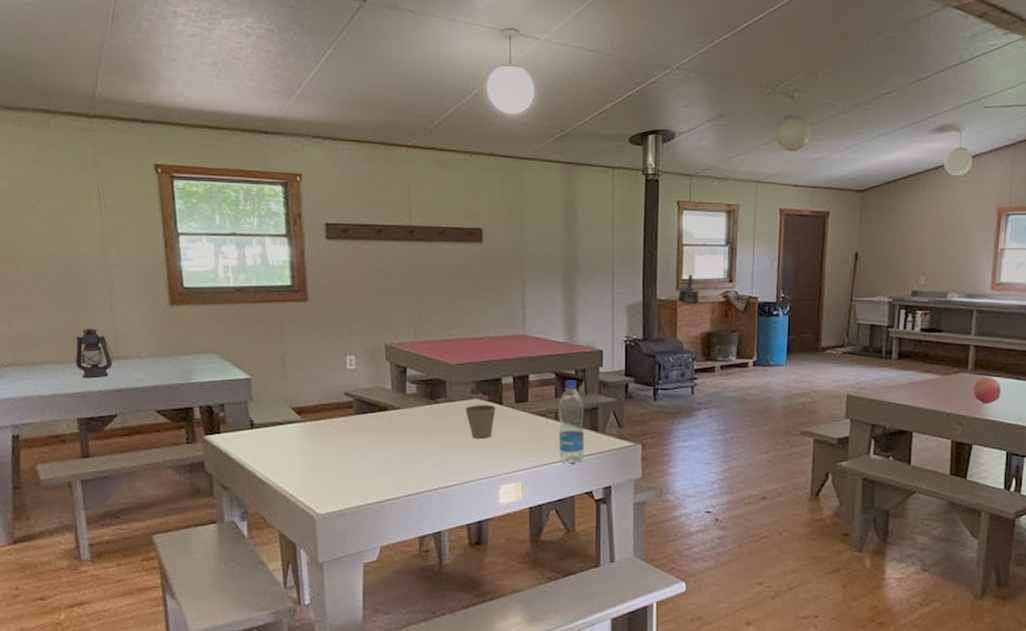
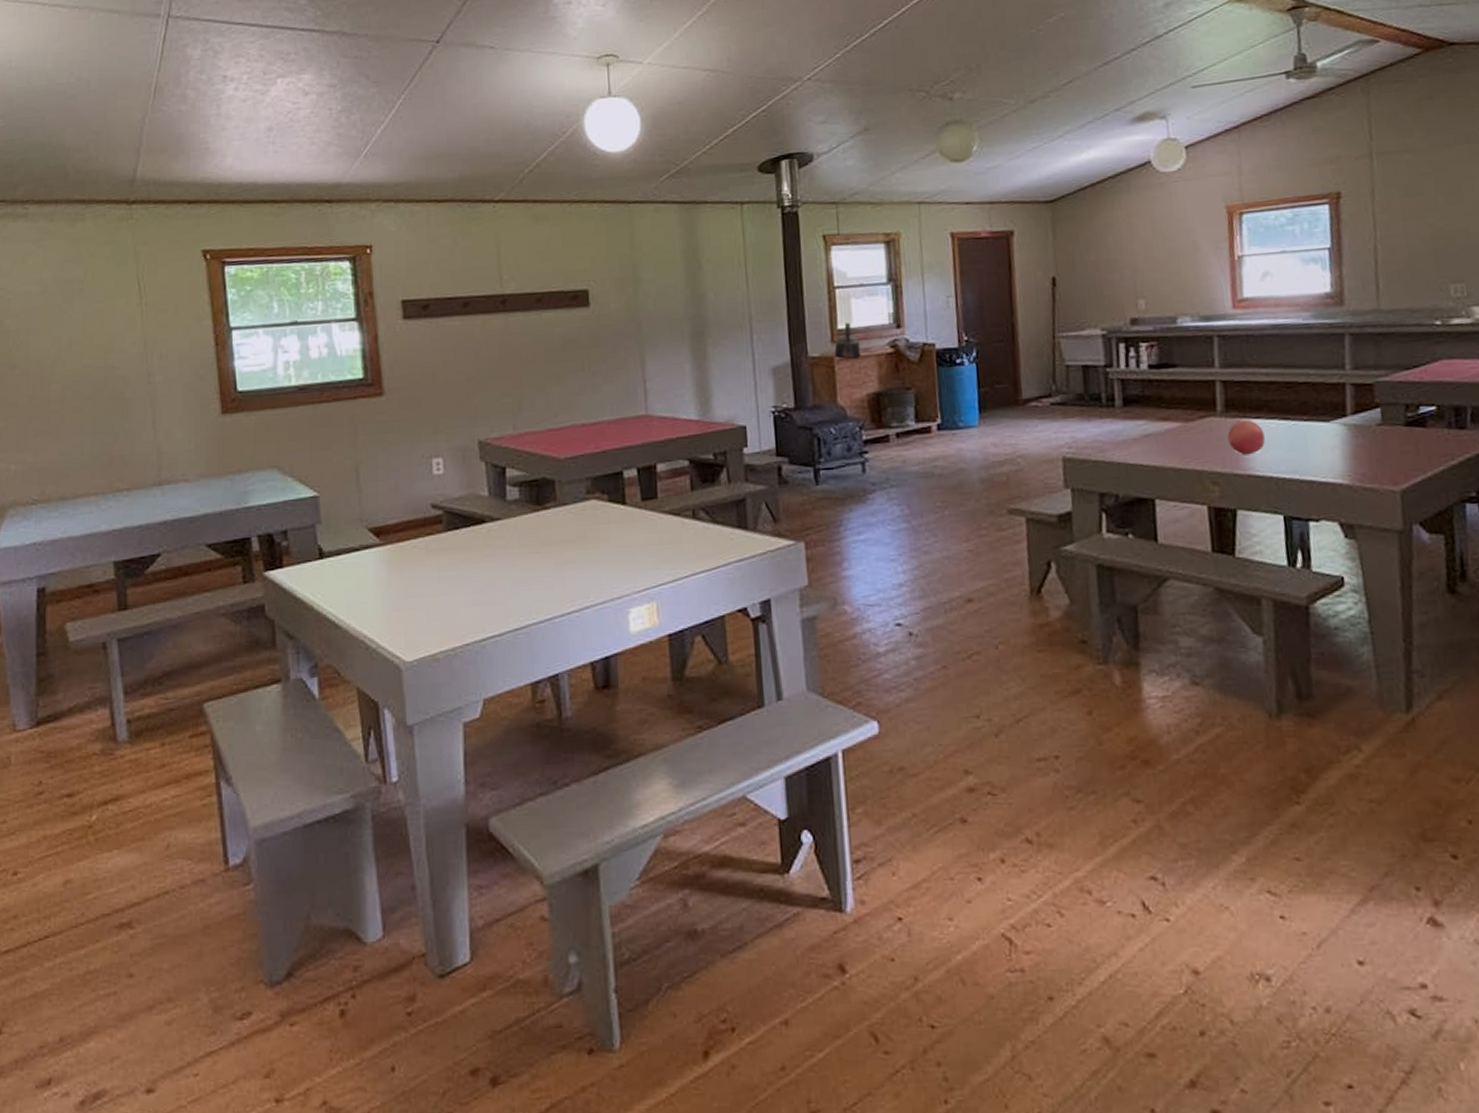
lantern: present [75,328,114,379] -> none [111,449,156,512]
cup: present [465,405,496,438] -> none [580,506,618,550]
bottle: present [558,380,585,464] -> none [696,466,733,574]

